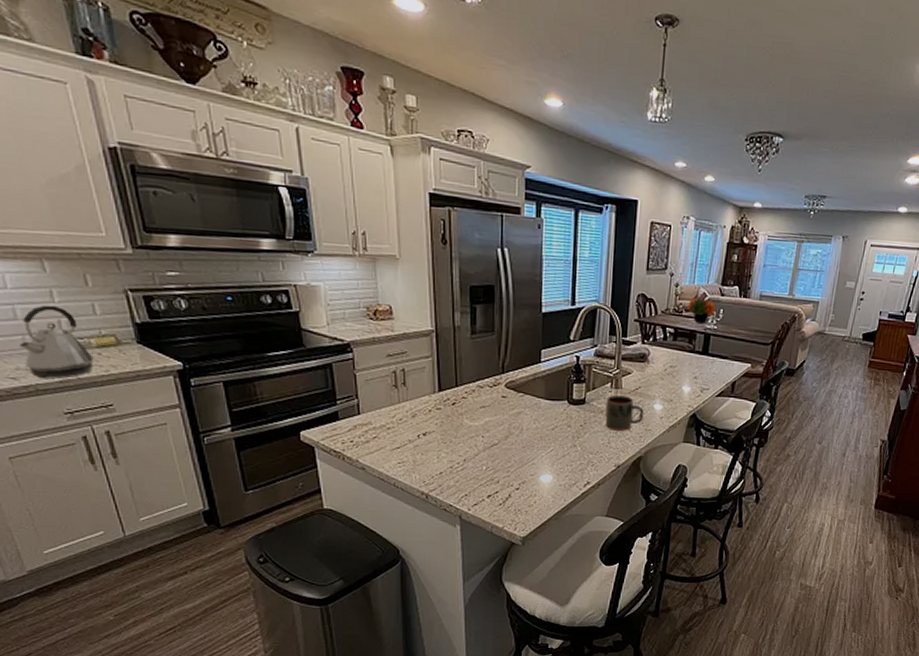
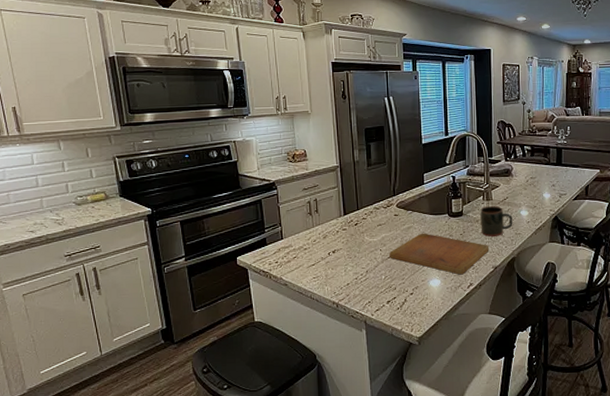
kettle: present [18,304,94,378] -> none [37,173,89,229]
cutting board: none [493,420,613,472] -> present [389,233,489,275]
flower arrangement: present [687,298,716,325] -> none [540,119,564,141]

